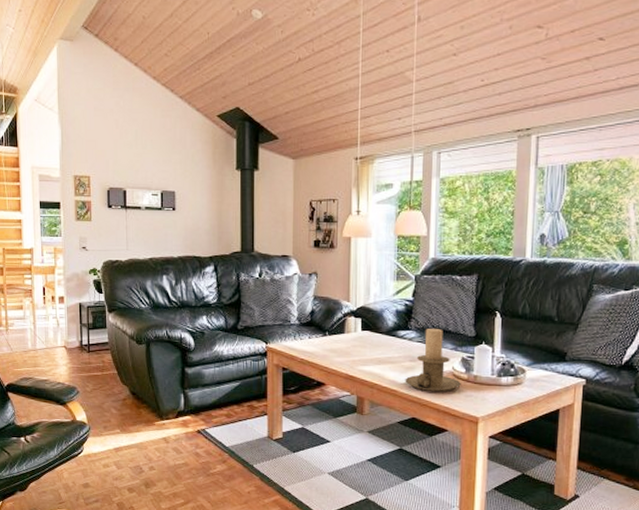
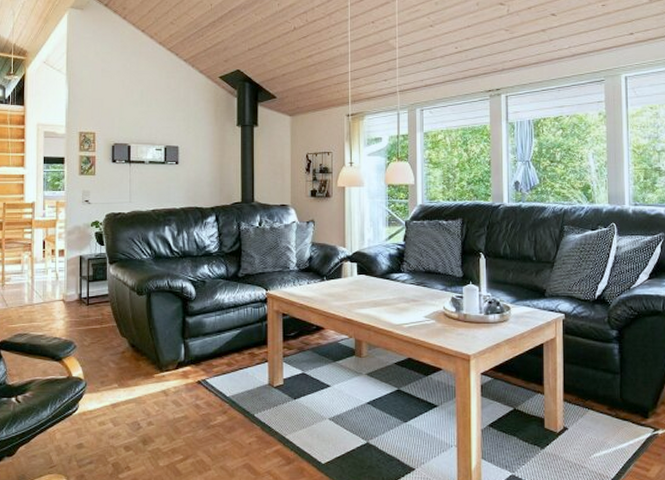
candle holder: present [405,328,461,392] -> none [400,270,452,331]

